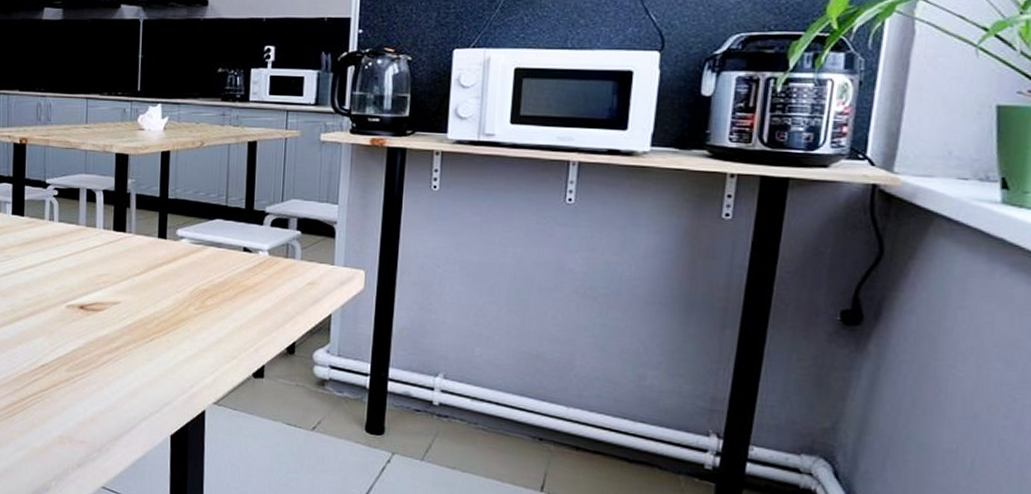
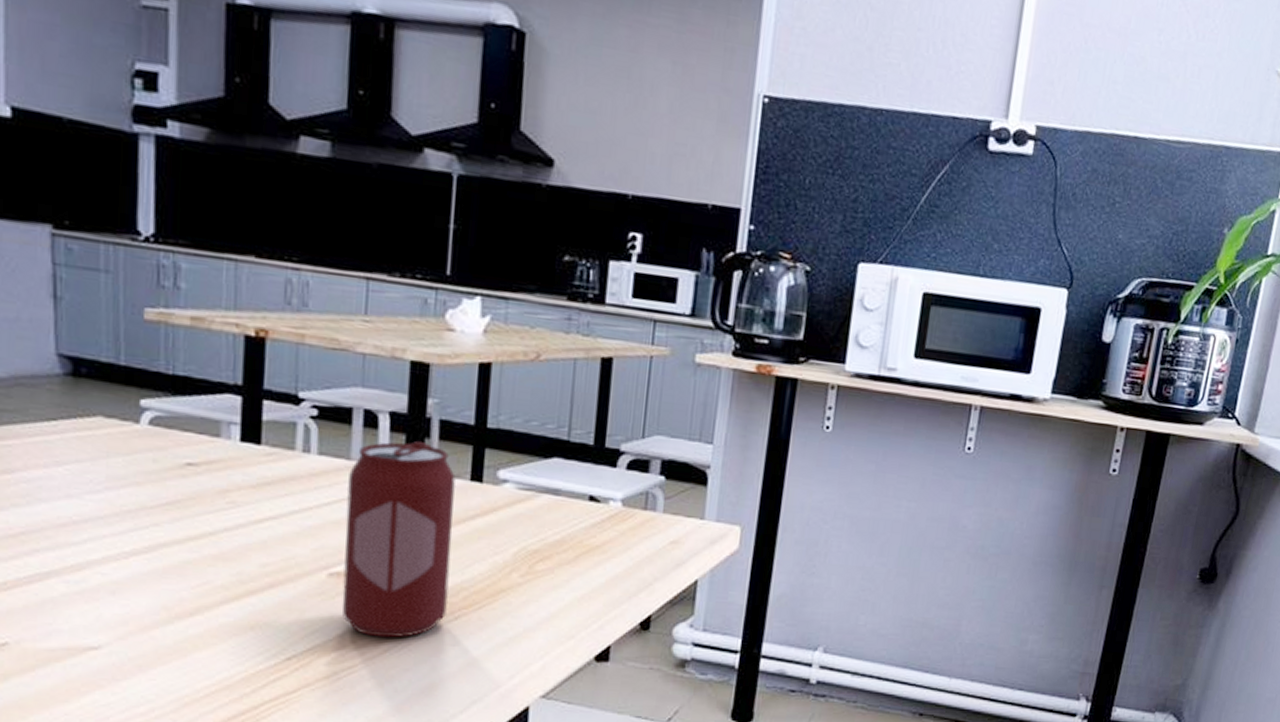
beverage can: none [75,210,149,354] -> present [342,441,456,638]

